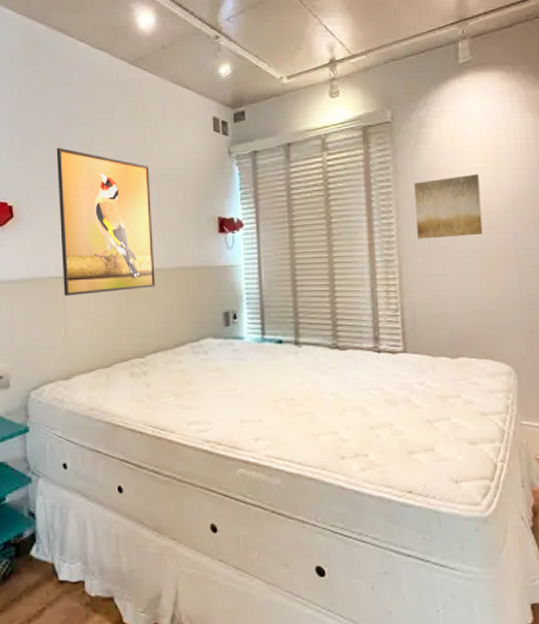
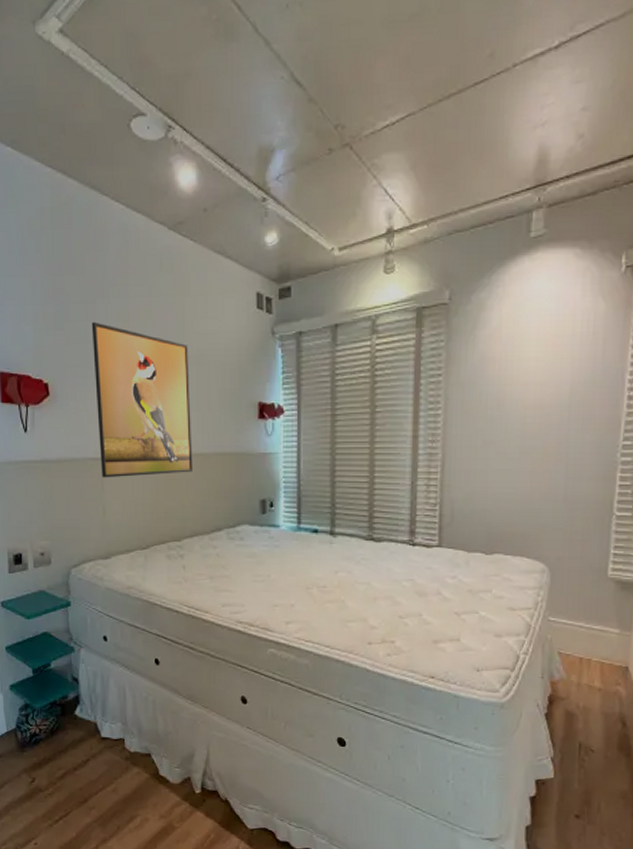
wall art: present [414,173,483,239] -> none [464,364,537,433]

